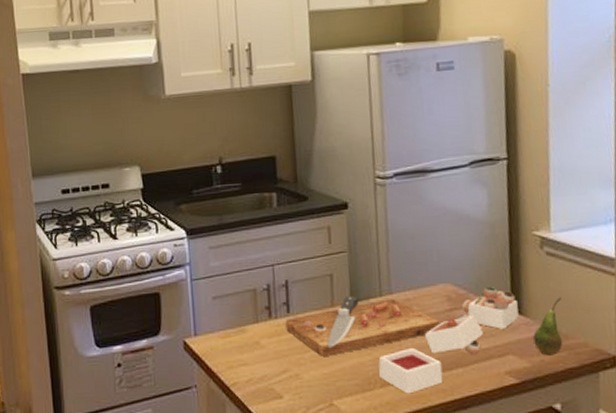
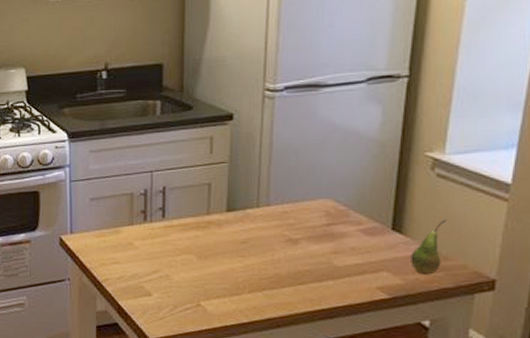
cutting board: present [285,286,519,393] -> none [160,204,399,300]

